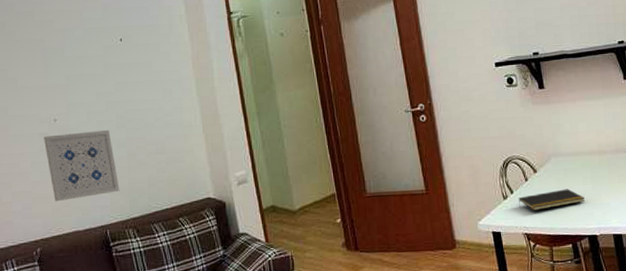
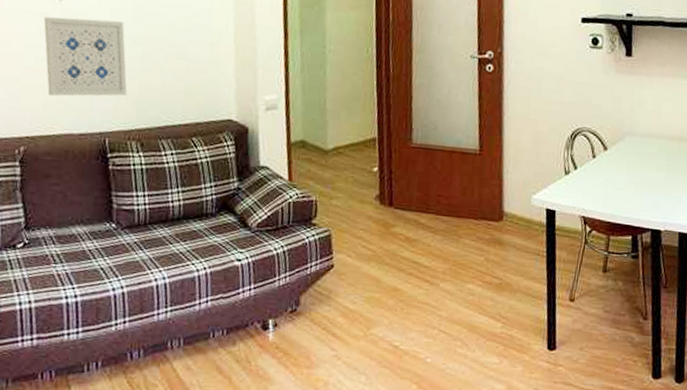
notepad: present [519,189,585,210] -> none [581,173,655,193]

